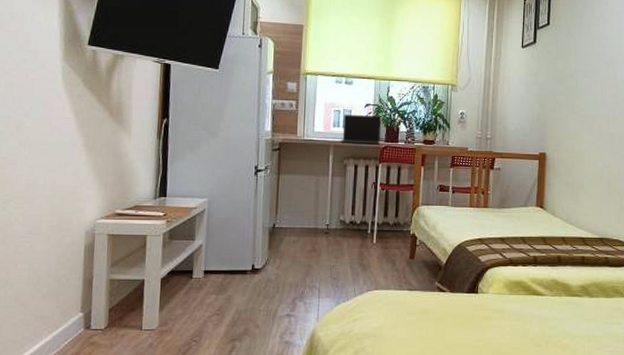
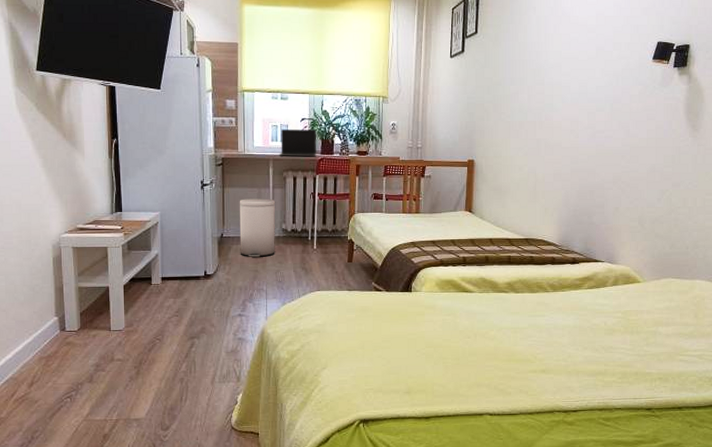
pedal bin: none [292,187,334,251] -> present [239,198,276,257]

